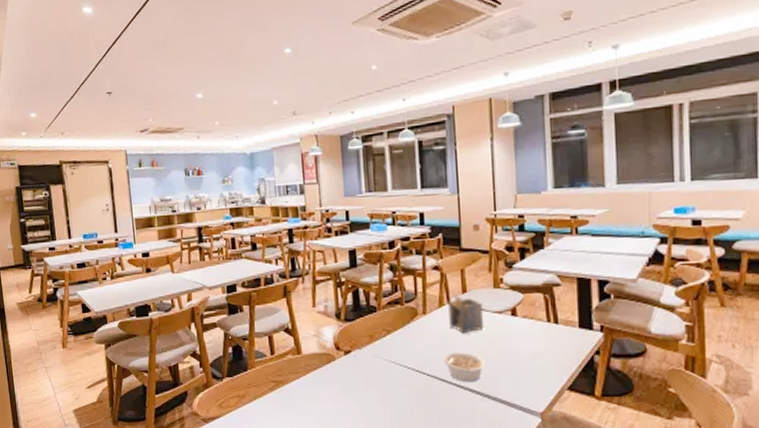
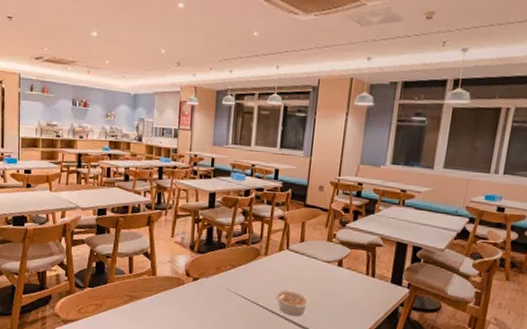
napkin holder: present [448,295,484,334] -> none [285,243,316,276]

